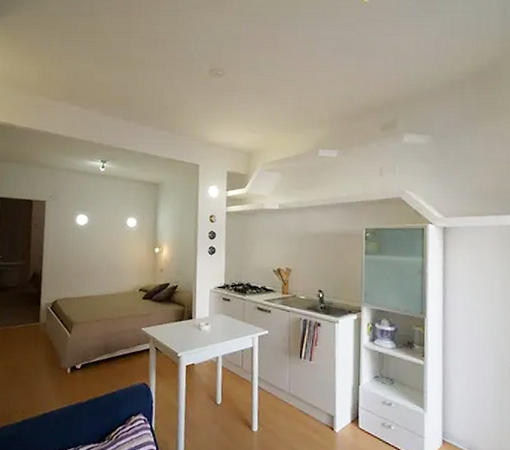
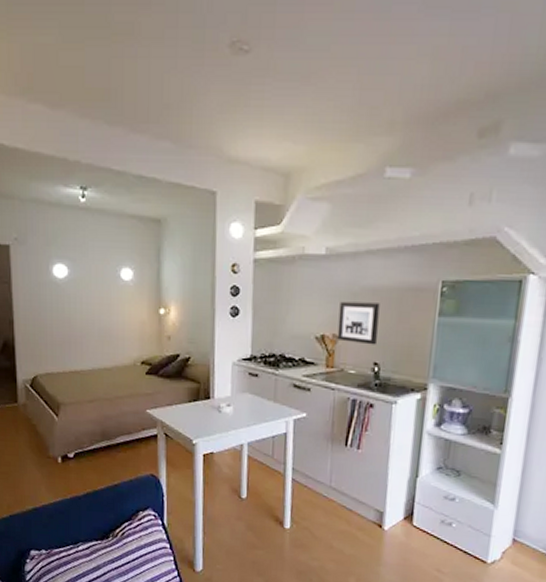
wall art: none [290,243,321,277] -> present [337,301,380,345]

